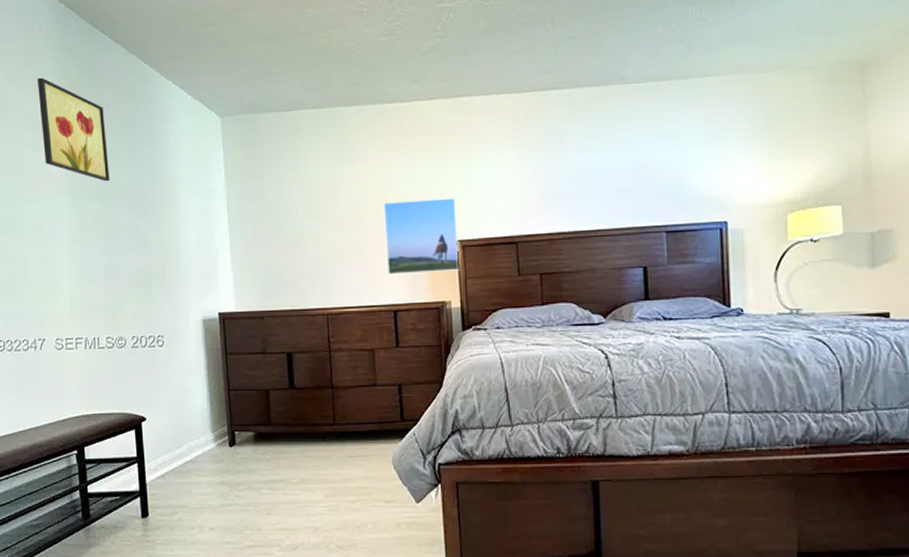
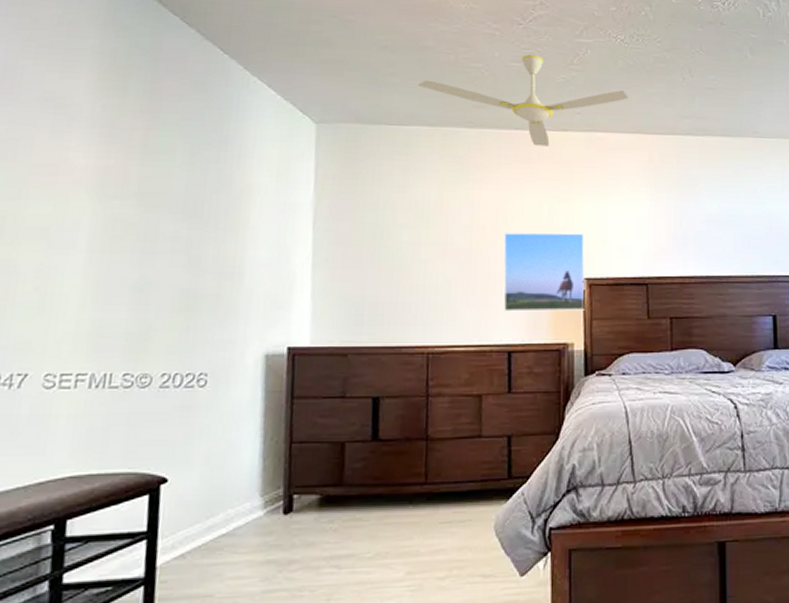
wall art: present [37,77,110,182] -> none [65,51,161,183]
ceiling fan: none [299,27,492,117] -> present [417,54,629,146]

